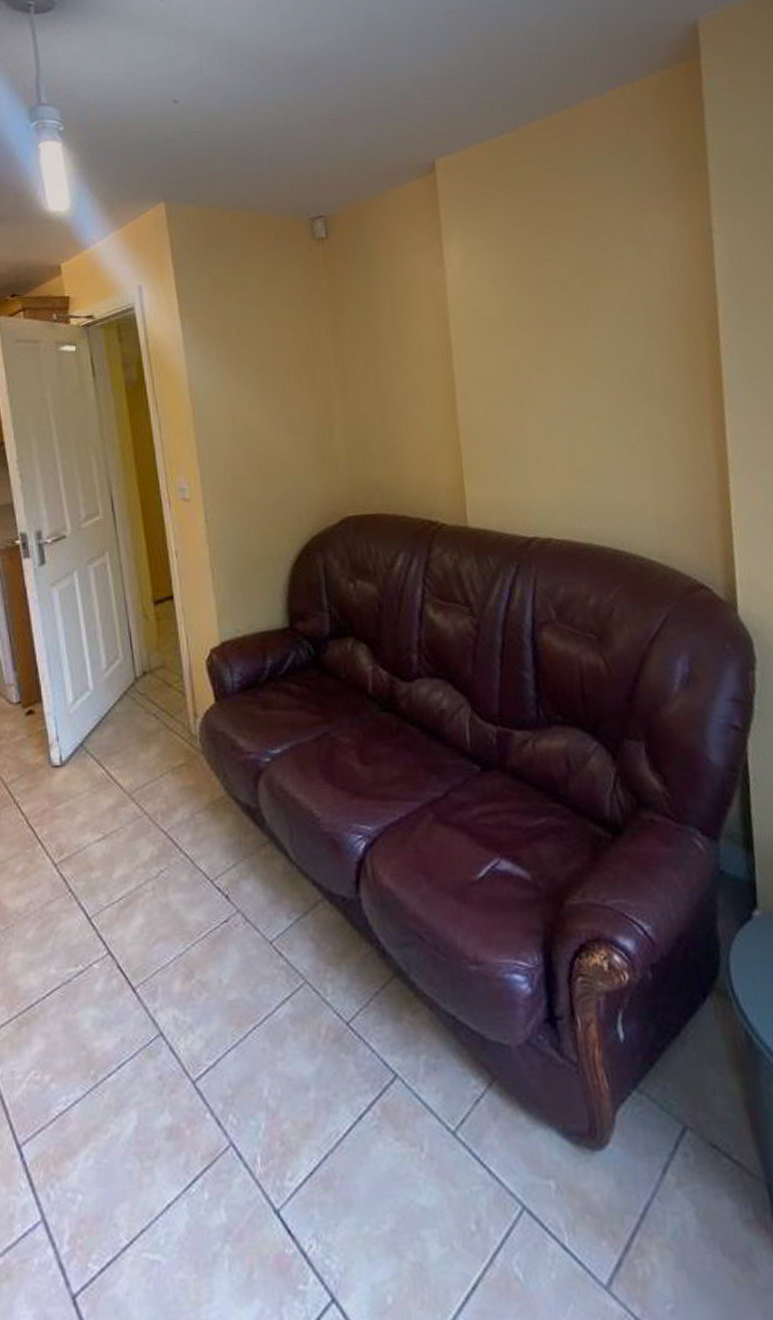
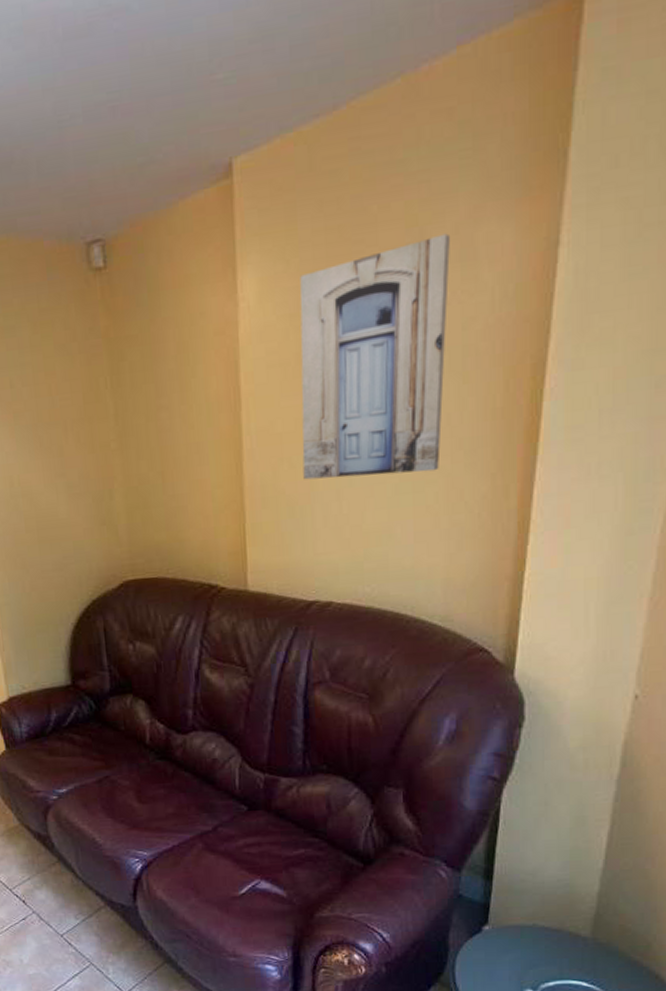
wall art: none [498,220,638,422] -> present [300,233,450,480]

